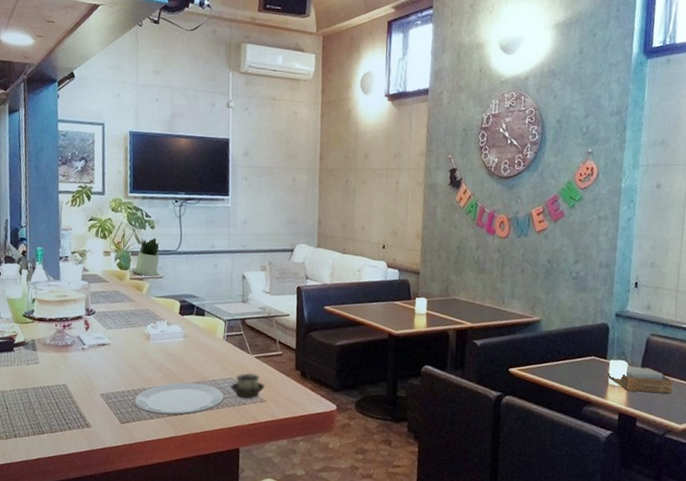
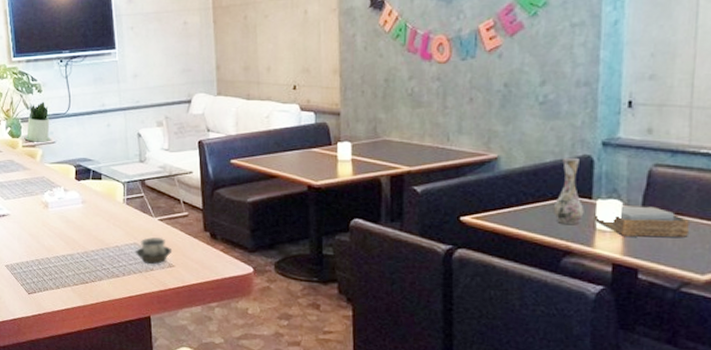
plate: present [134,382,224,416] -> none [38,250,130,284]
vase: none [578,324,601,380] -> present [552,157,584,225]

